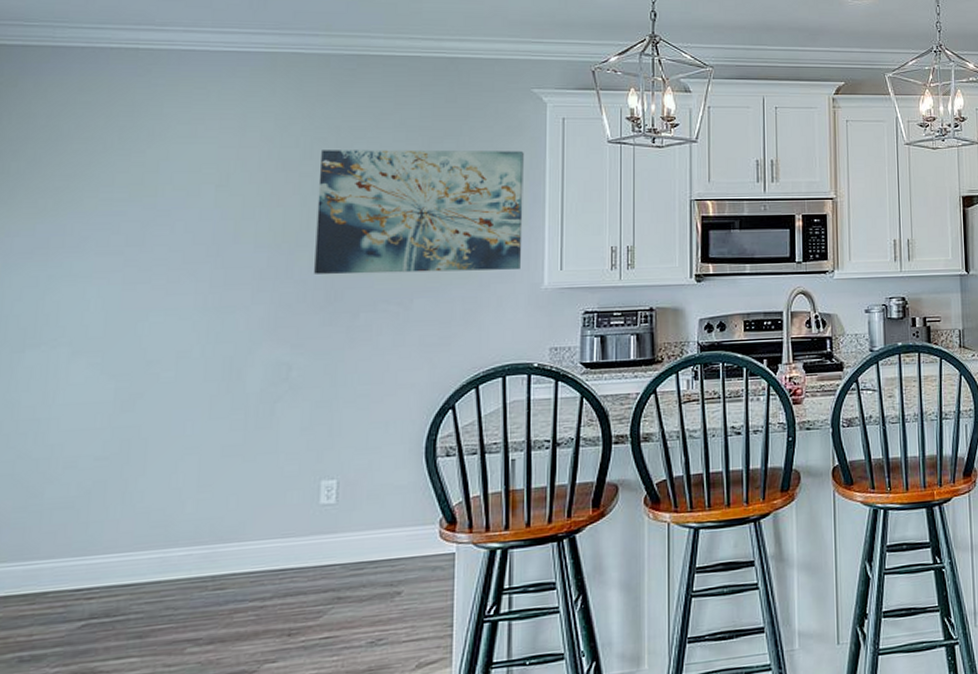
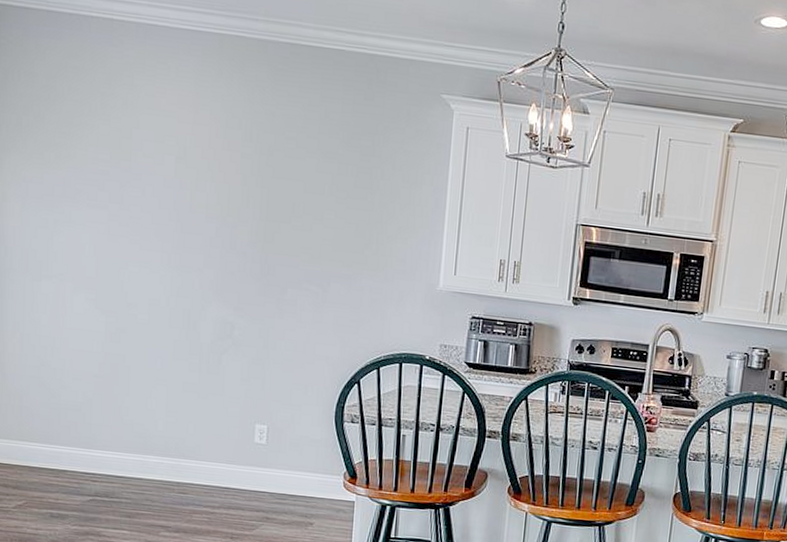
wall art: present [314,149,524,275] -> none [252,134,430,269]

